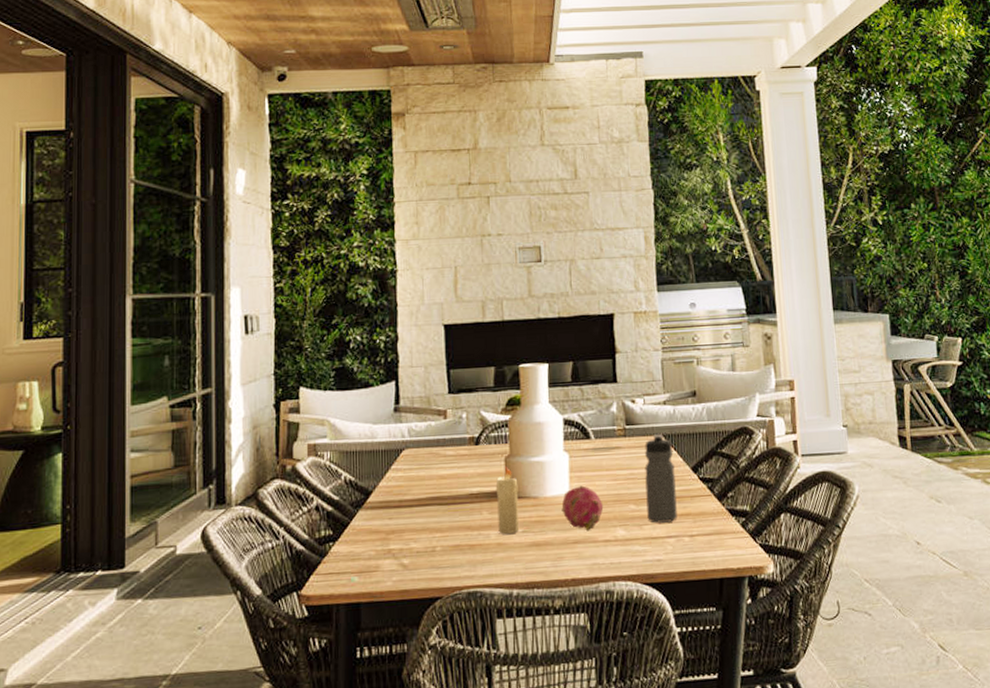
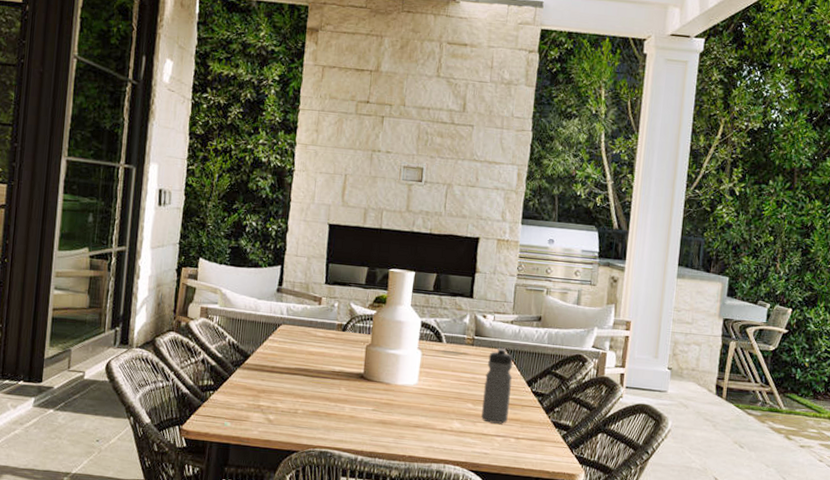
candle: present [495,467,520,534] -> none [352,353,375,410]
fruit: present [561,485,604,531] -> none [408,380,445,419]

